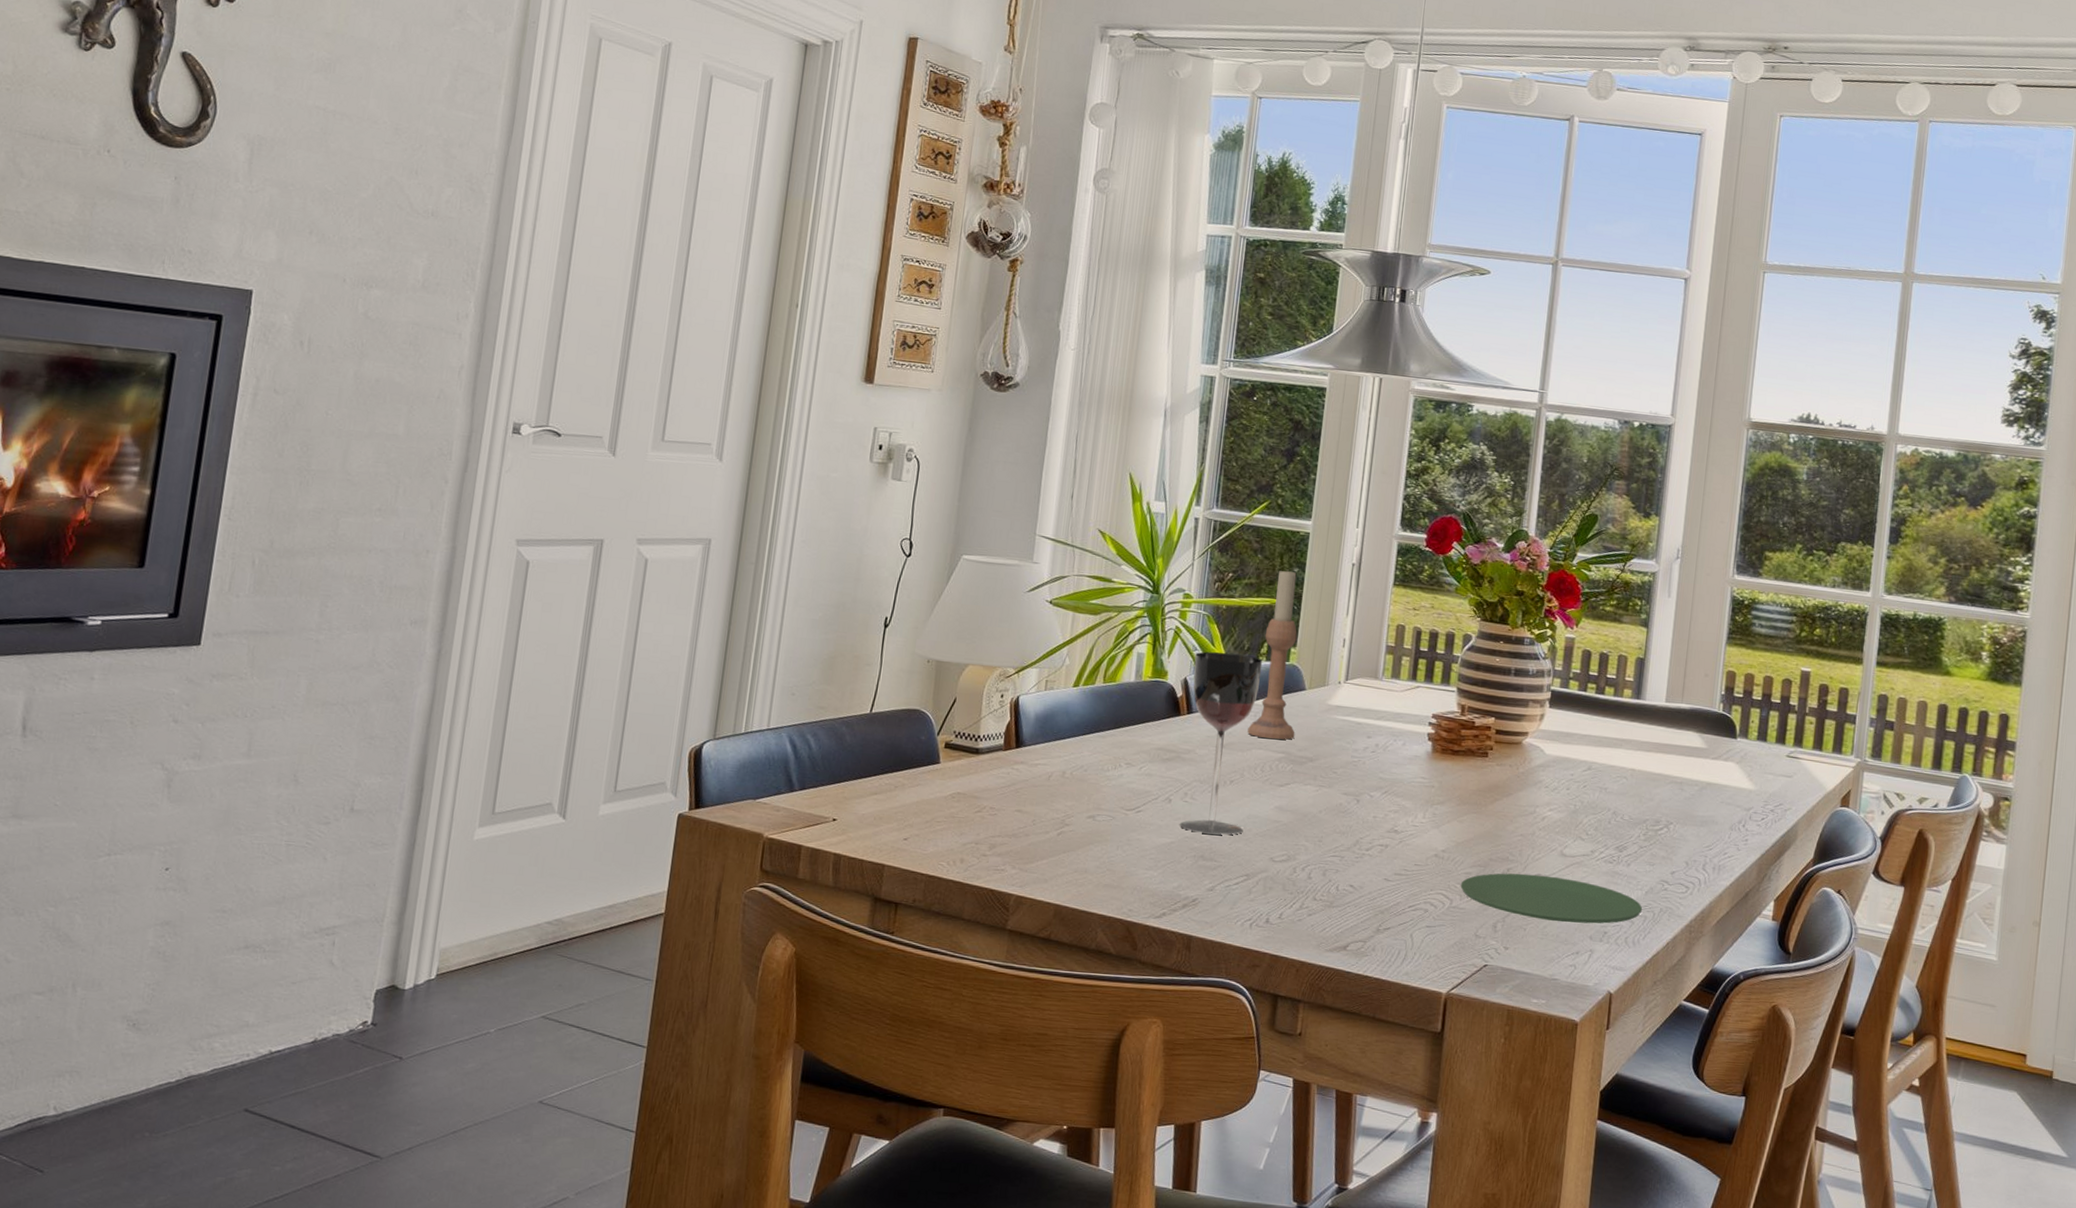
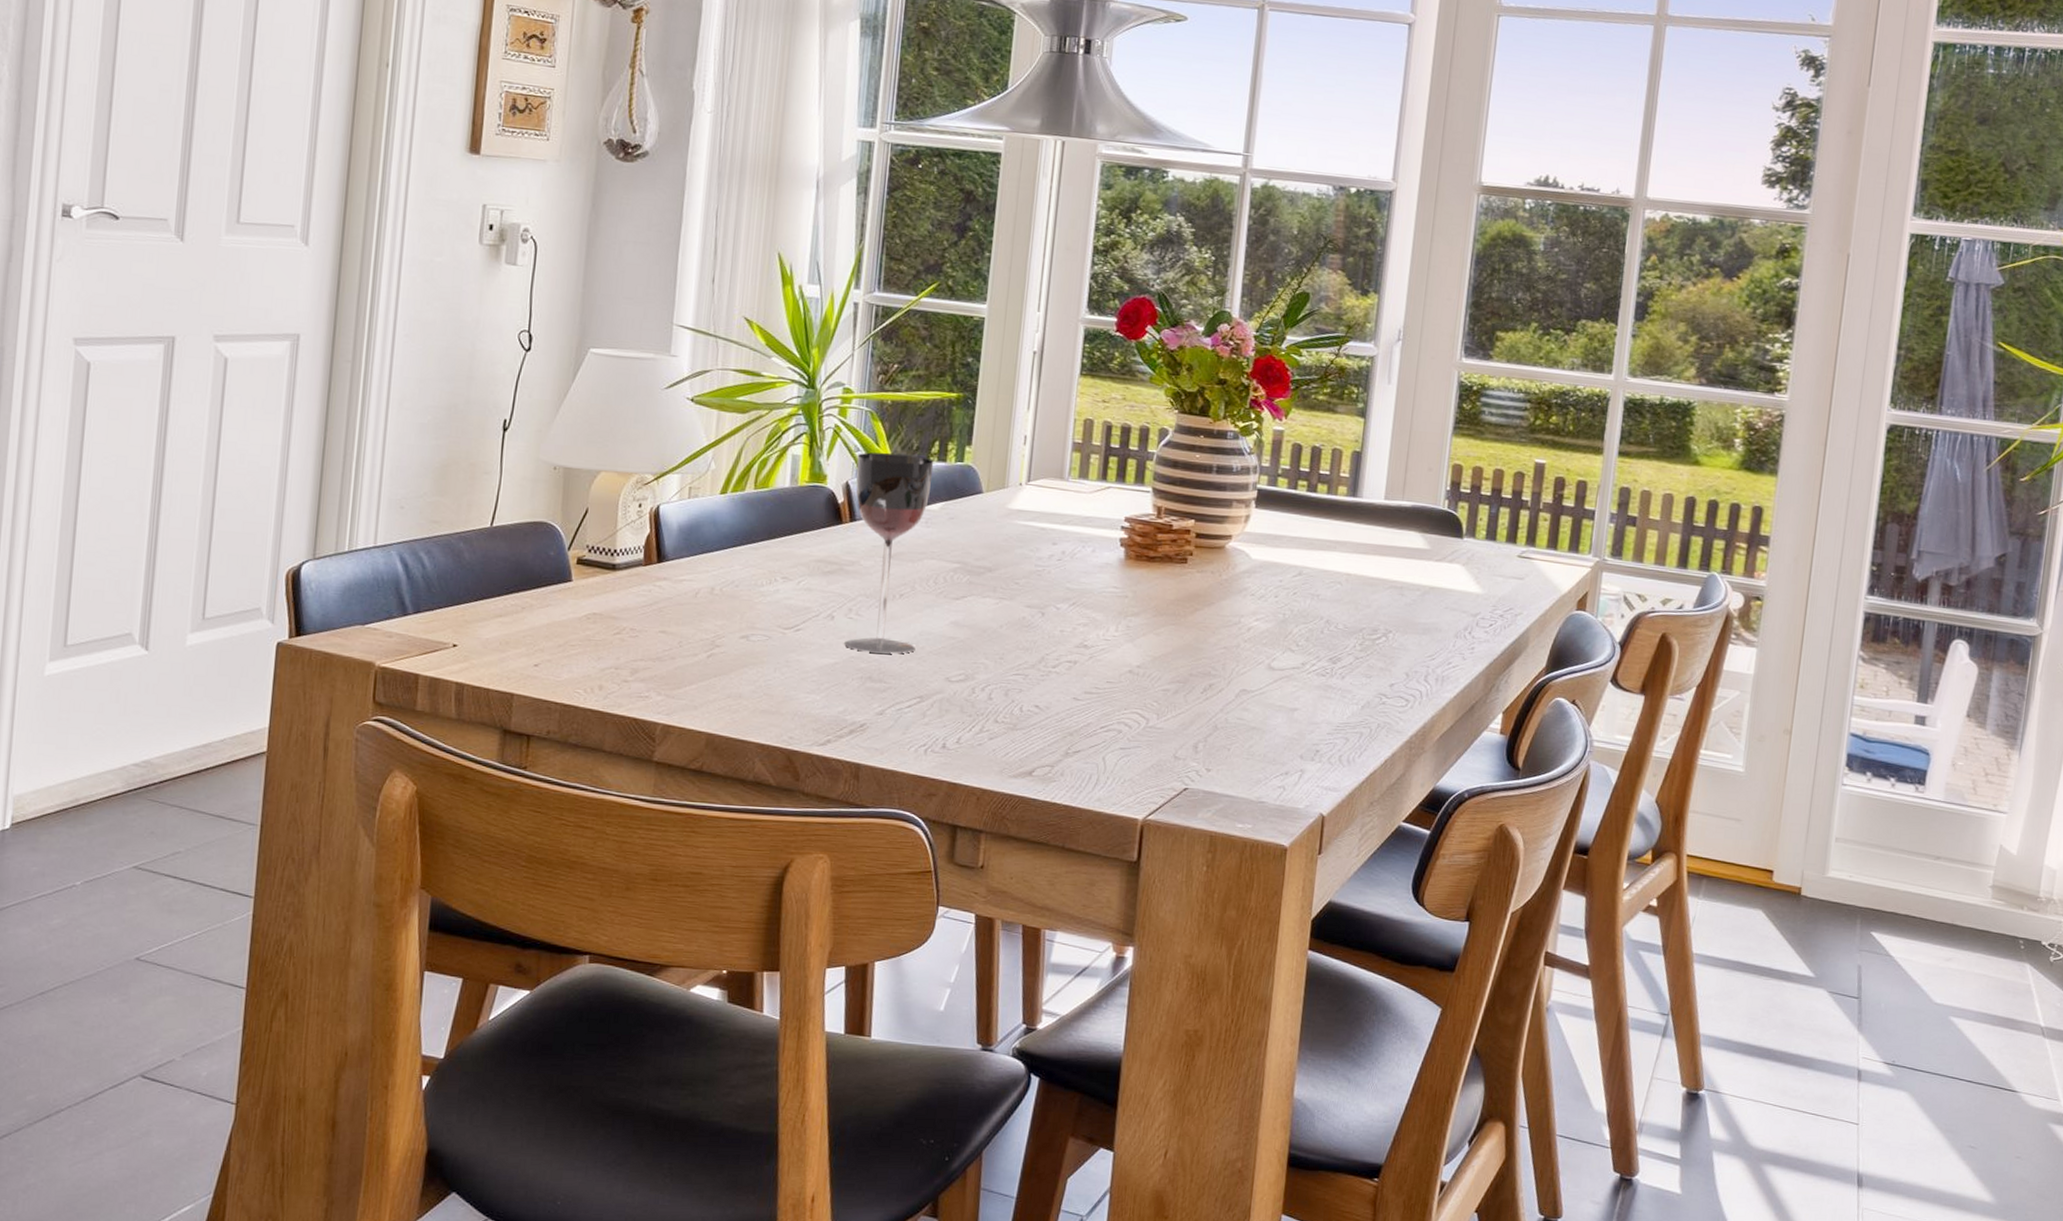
candlestick: present [1247,569,1297,740] -> none [918,359,972,548]
plate: present [1460,873,1643,924] -> none [1157,689,1359,742]

